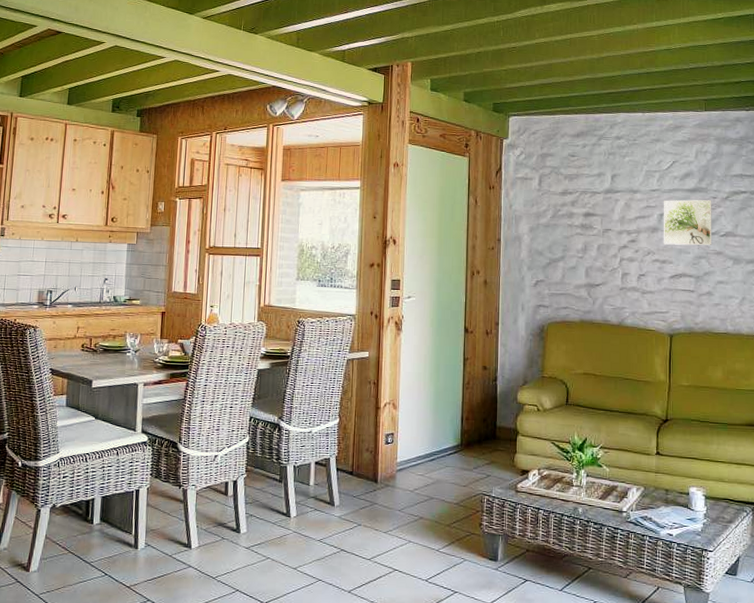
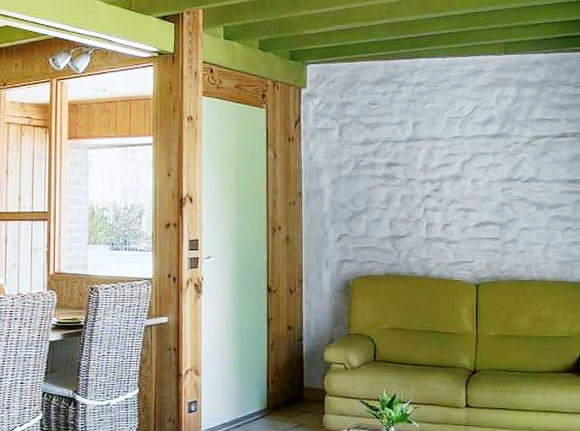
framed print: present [663,199,712,246] -> none [466,145,516,193]

